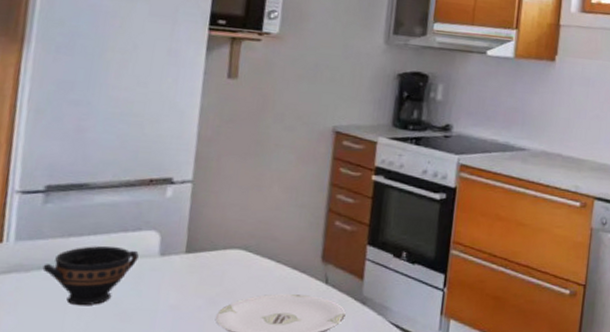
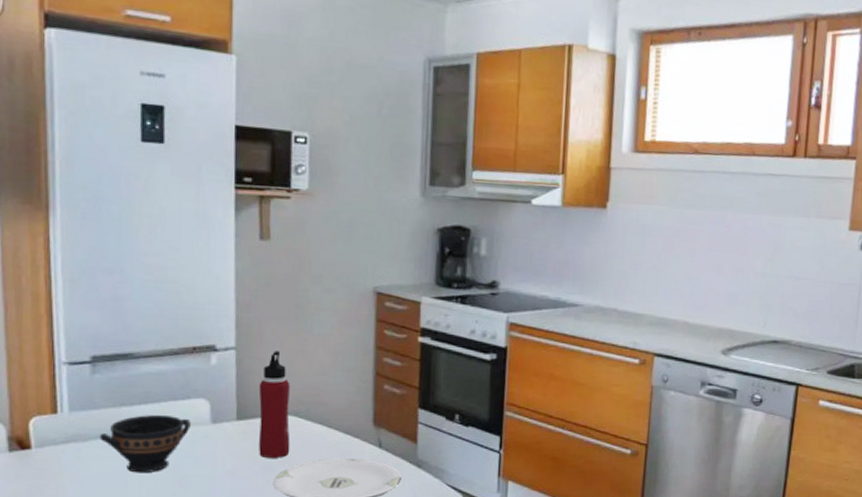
water bottle: none [204,185,243,294] -> present [258,351,290,459]

